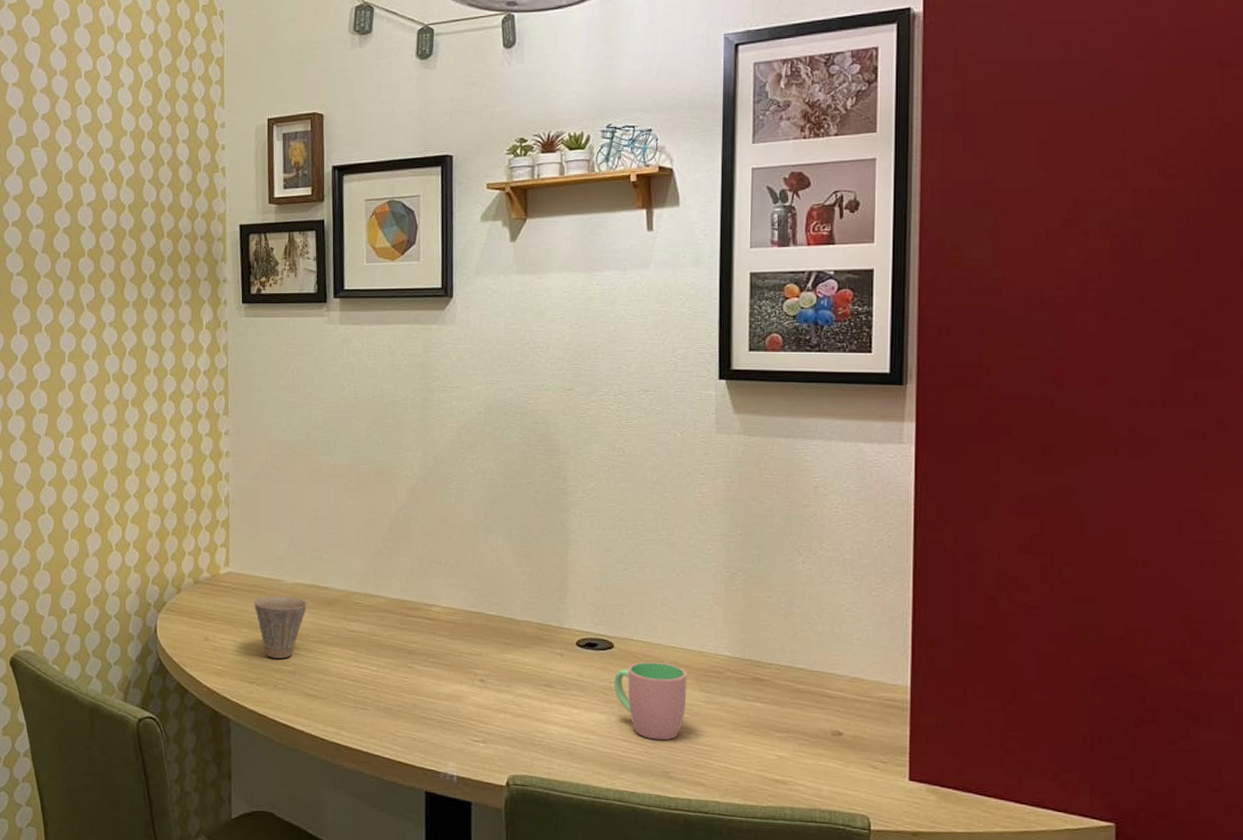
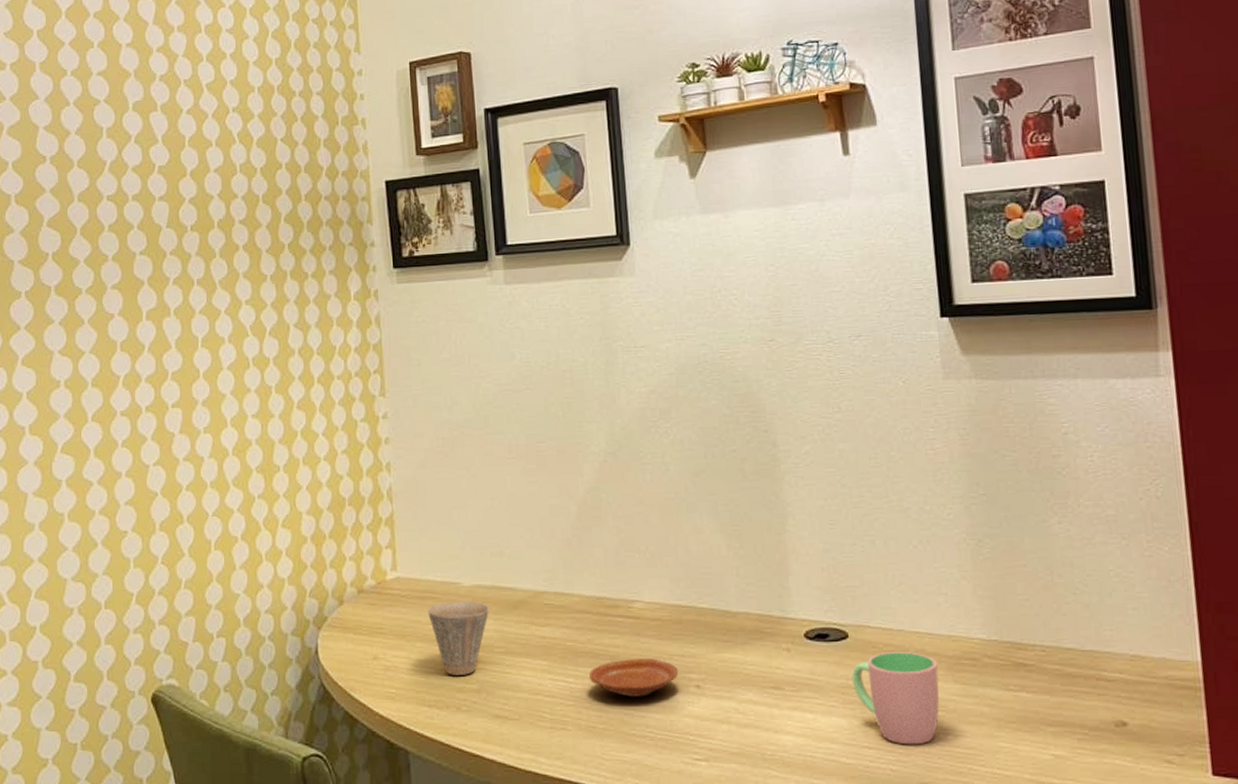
plate: none [390,654,466,686] -> present [589,659,679,697]

